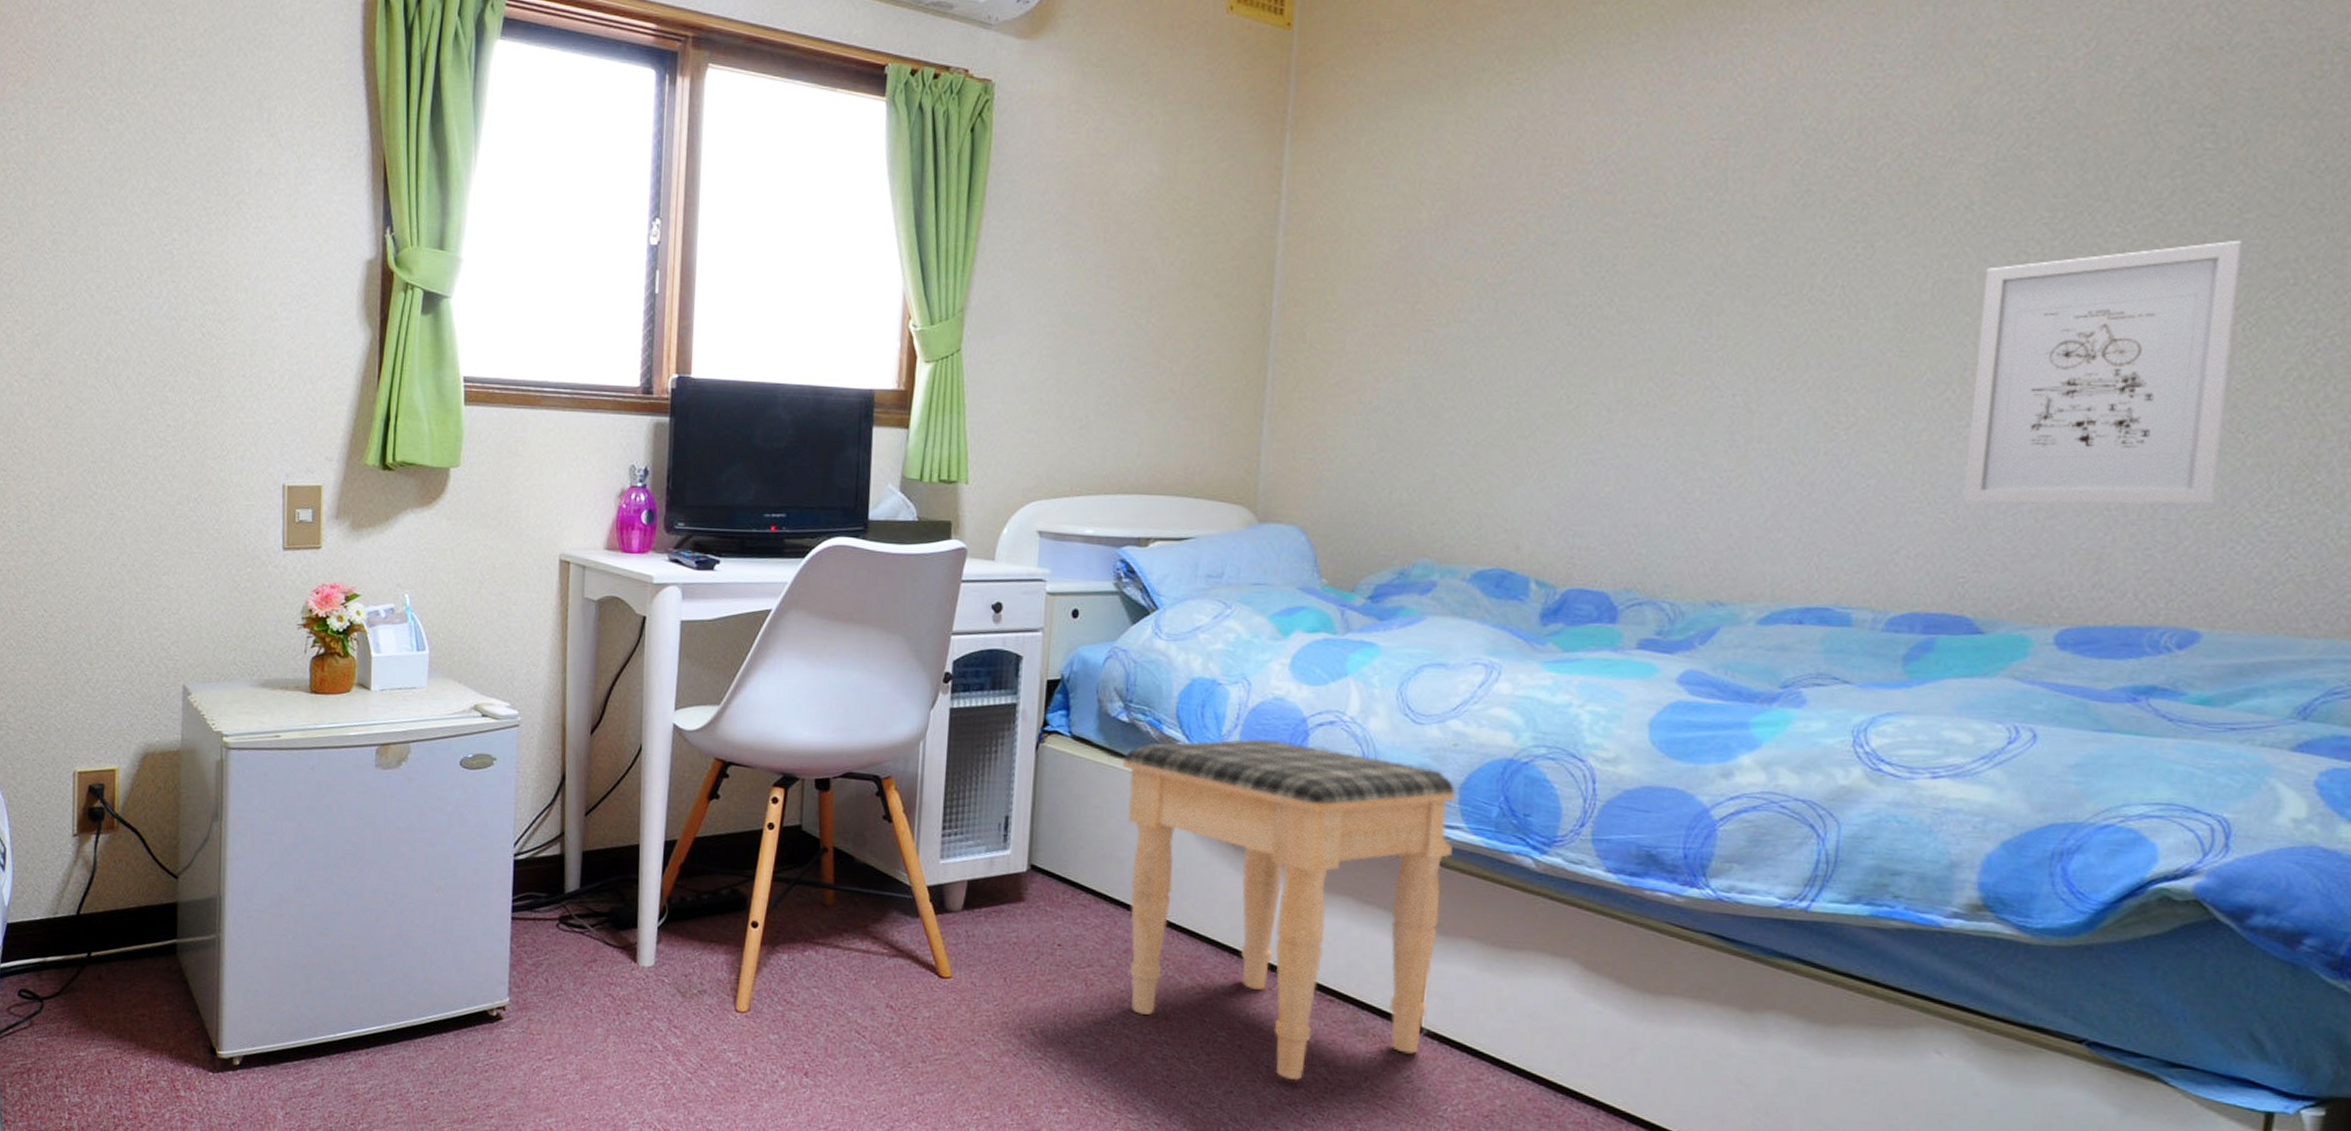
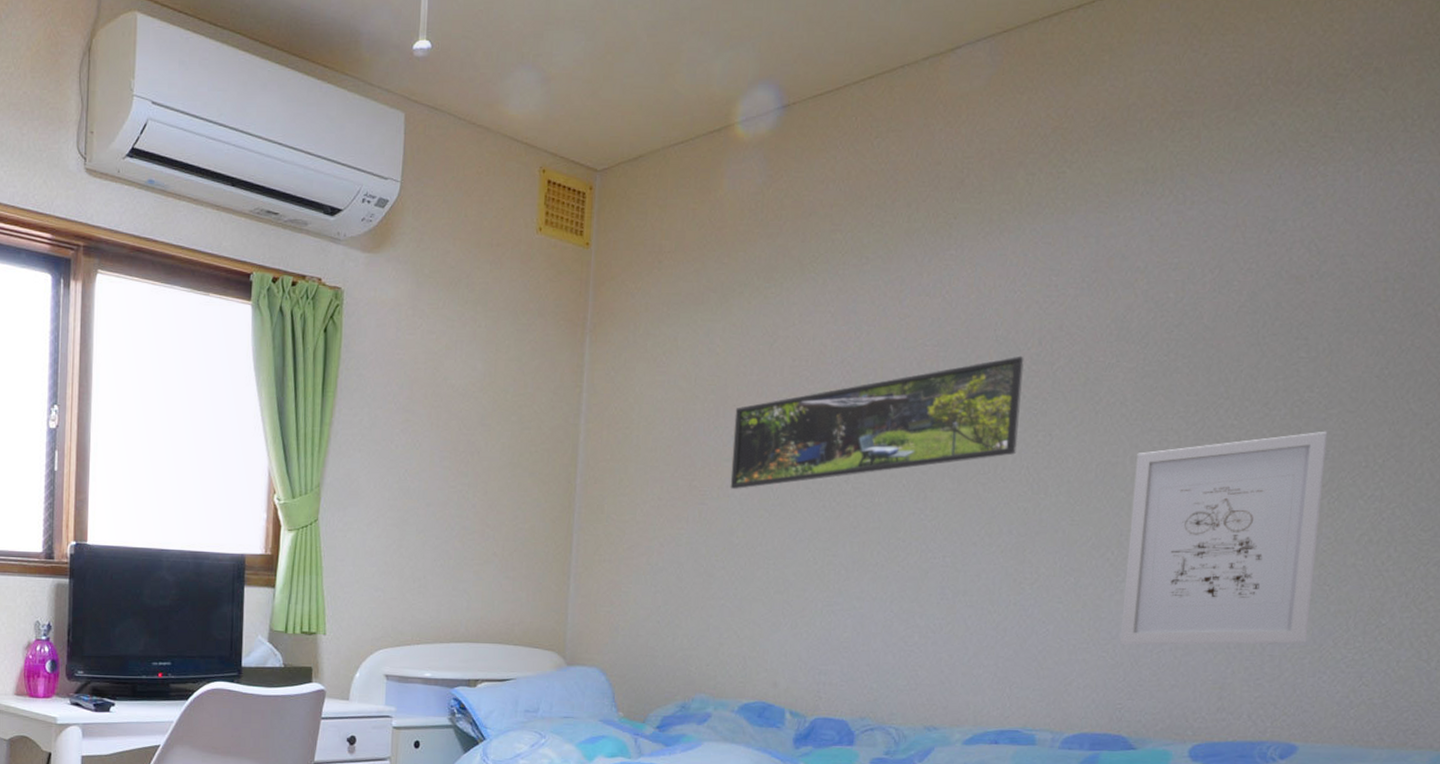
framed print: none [1462,150,1839,313] -> present [730,355,1024,489]

